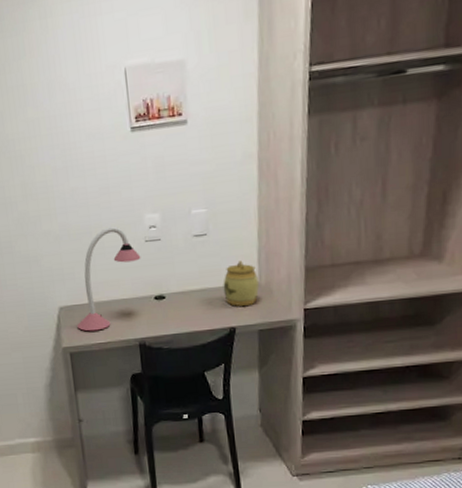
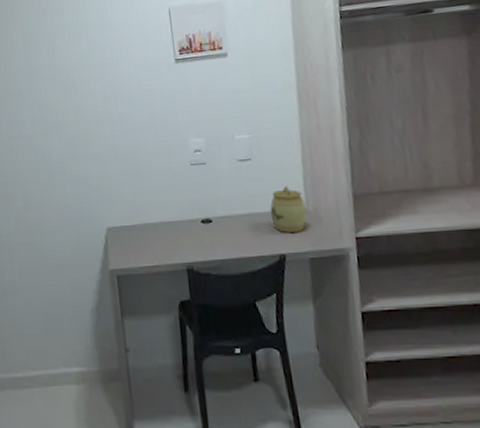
desk lamp: present [77,226,141,332] -> none [124,149,187,254]

